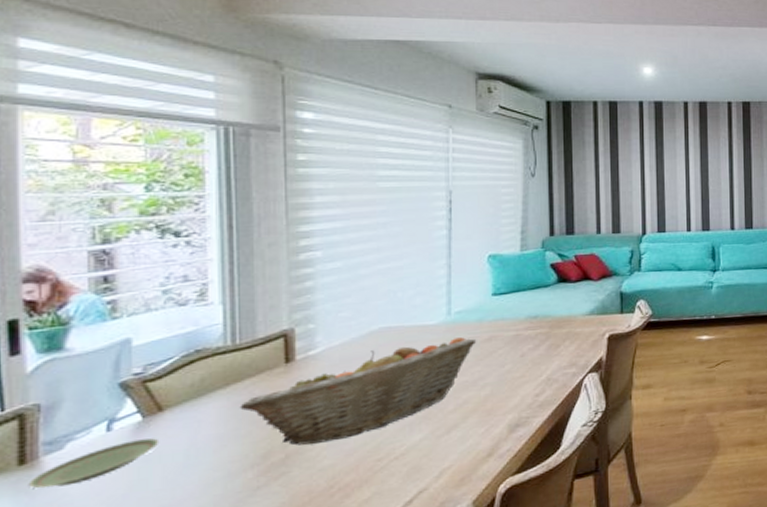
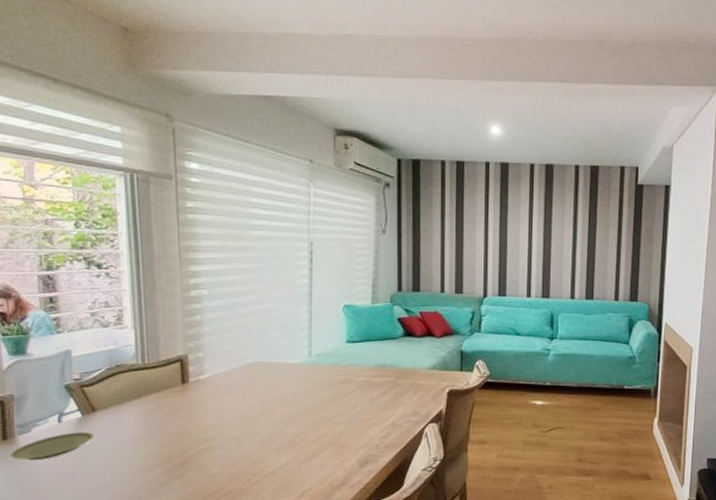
fruit basket: present [240,337,477,446] -> none [149,378,333,455]

